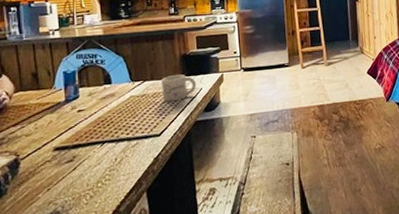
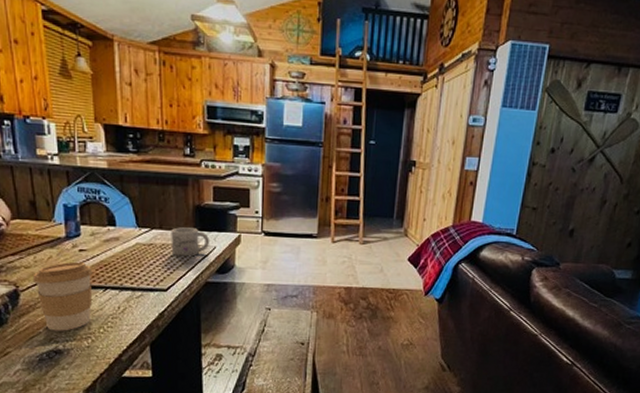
coffee cup: none [33,121,91,194] -> present [32,261,93,331]

